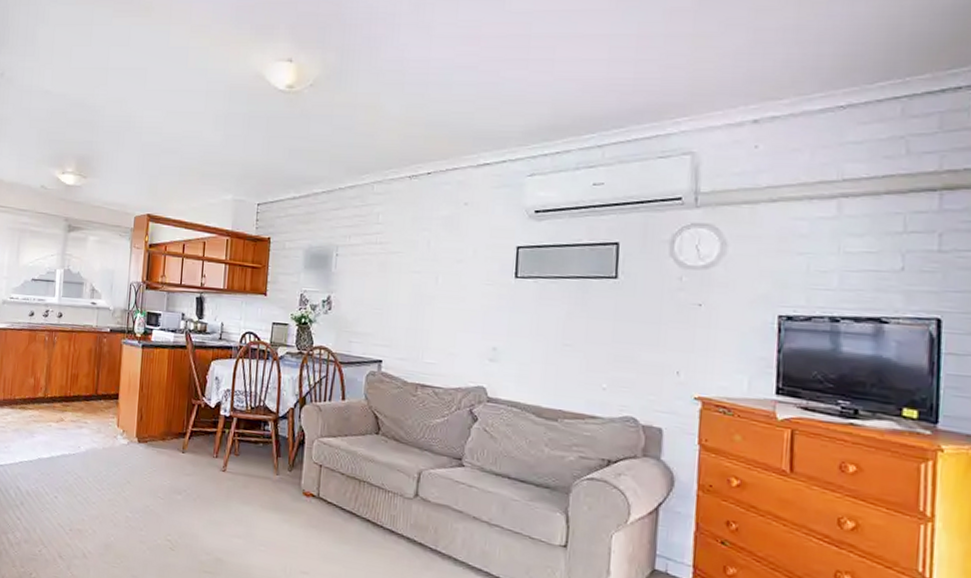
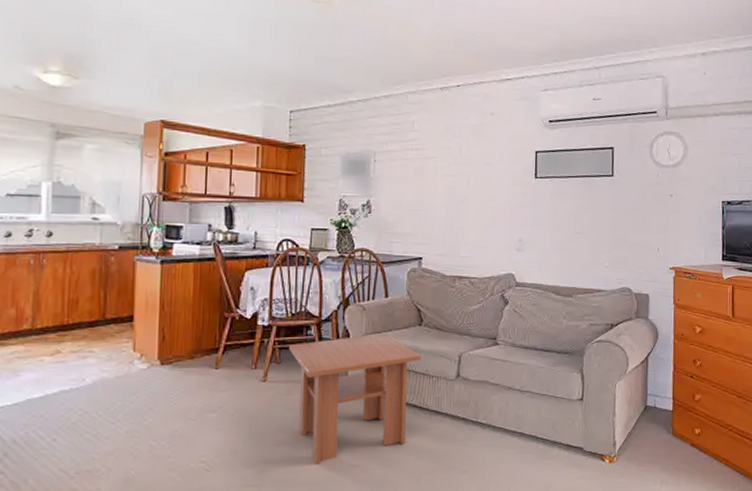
coffee table: none [247,437,377,565] -> present [289,332,421,466]

